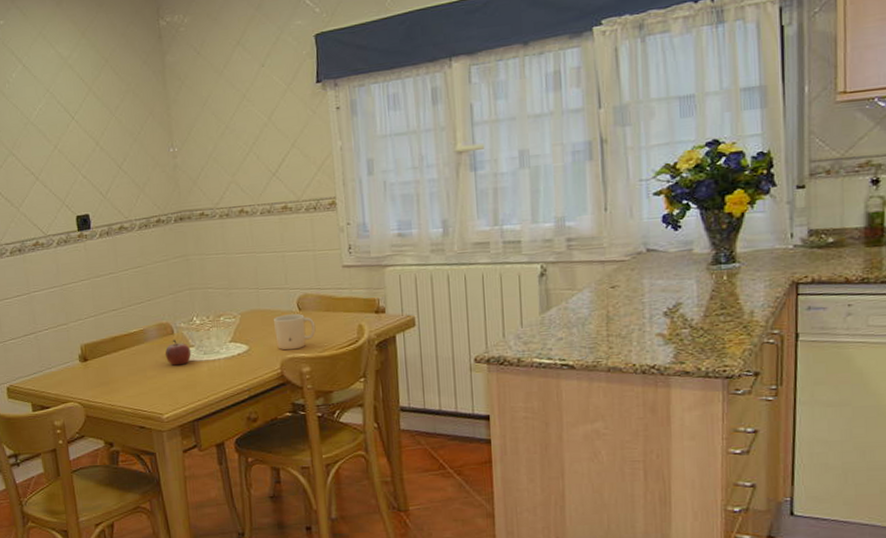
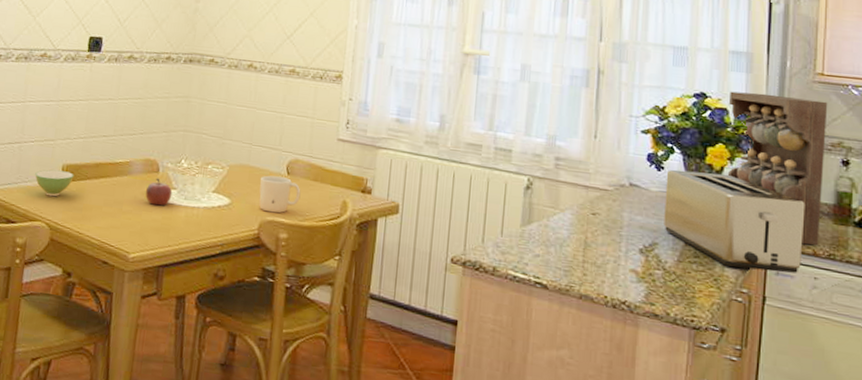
bowl: none [56,351,94,377] -> present [35,169,74,197]
toaster: none [684,219,835,312] -> present [664,169,805,274]
spice rack: none [744,121,853,274] -> present [727,91,828,246]

